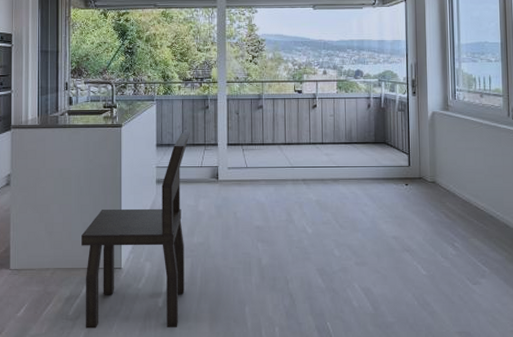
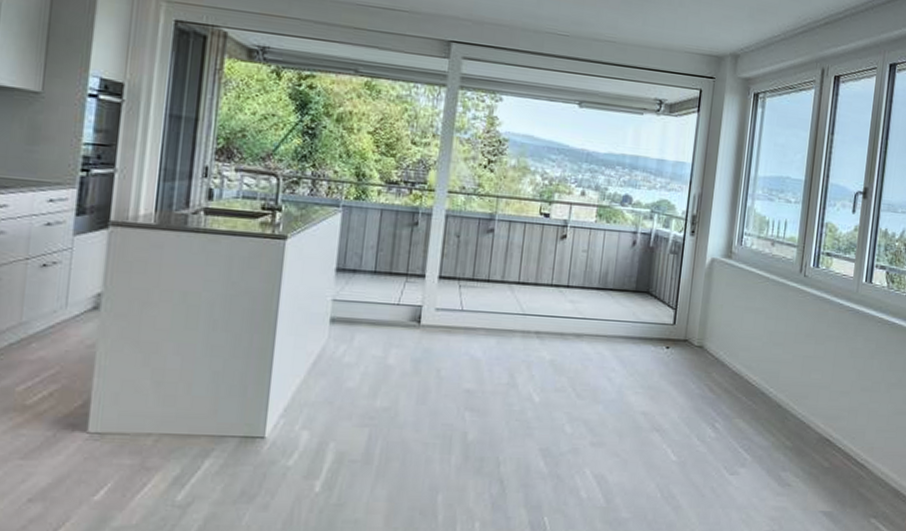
dining chair: present [81,132,190,329] -> none [200,255,387,520]

